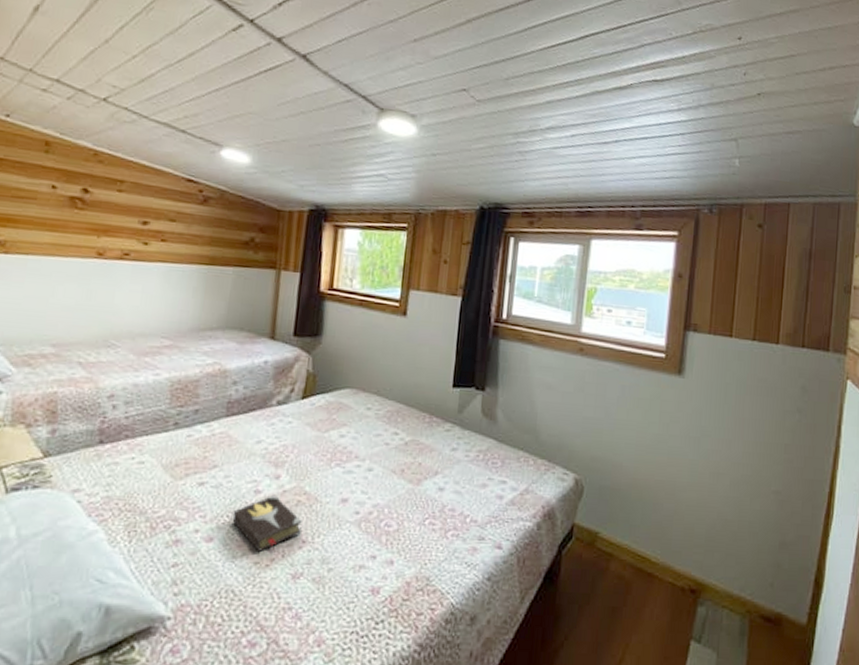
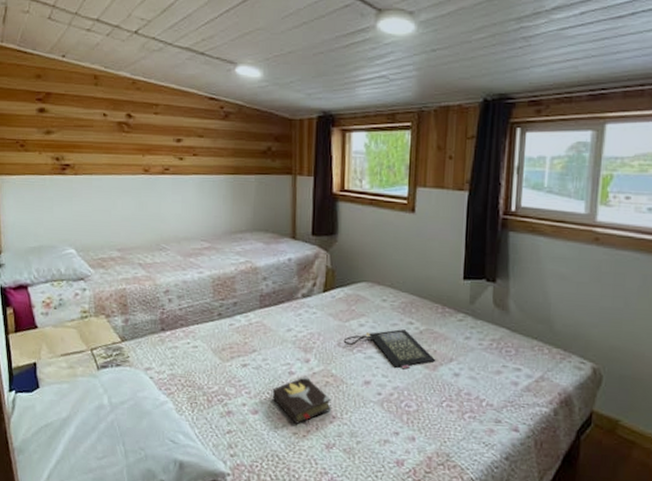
clutch bag: none [320,440,421,485] -> present [343,329,436,370]

